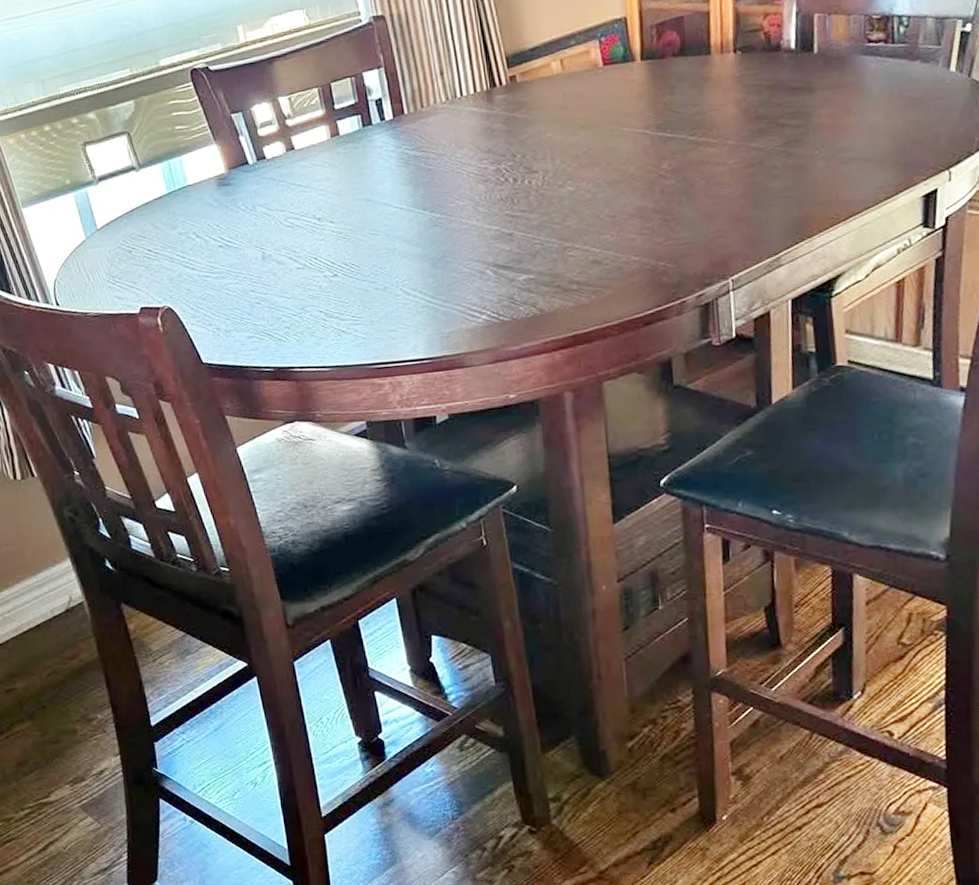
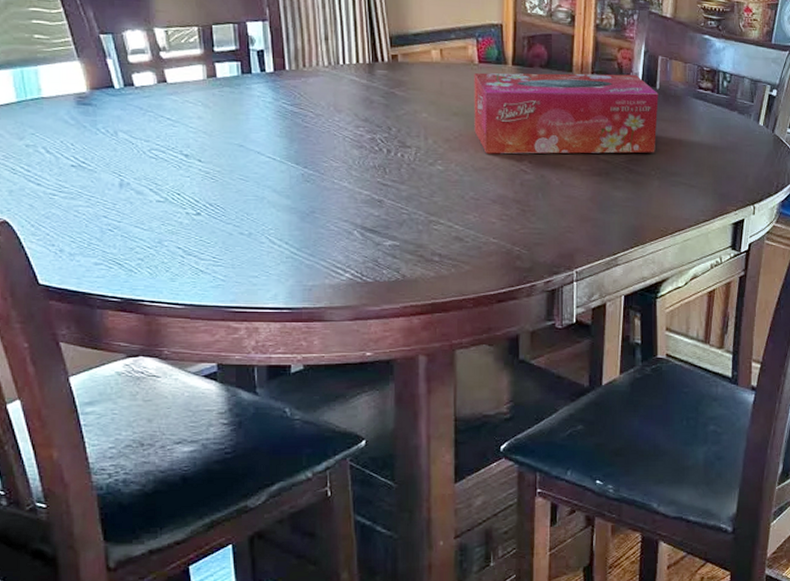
tissue box: none [599,42,818,165] -> present [474,72,659,154]

